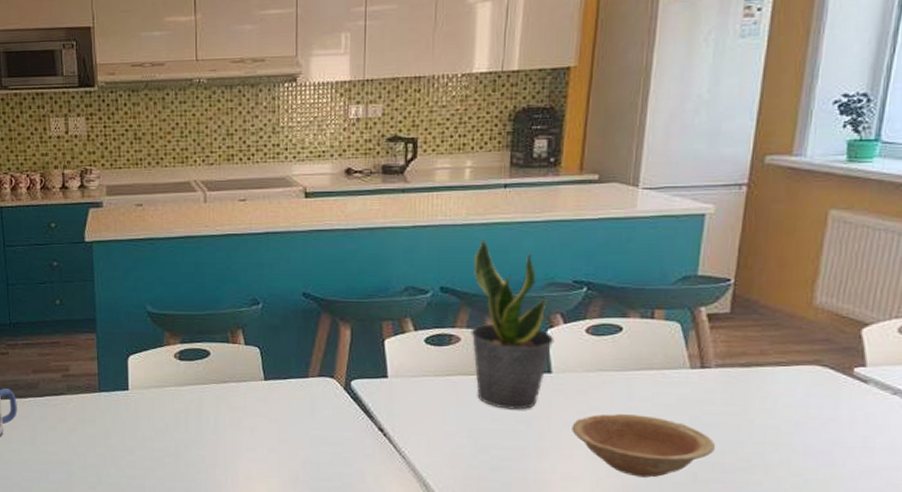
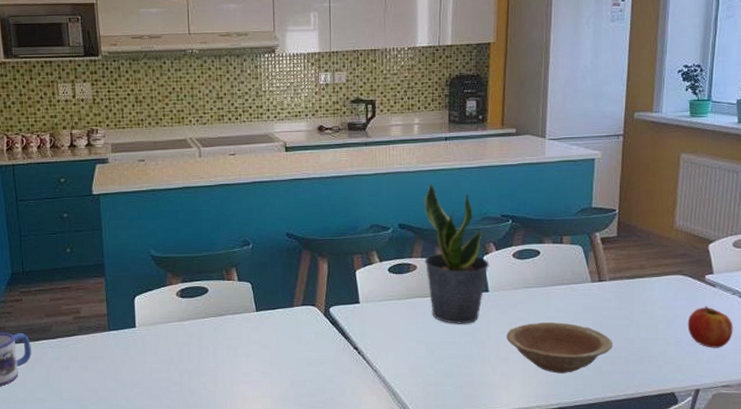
fruit: none [823,407,891,462] -> present [687,306,733,348]

